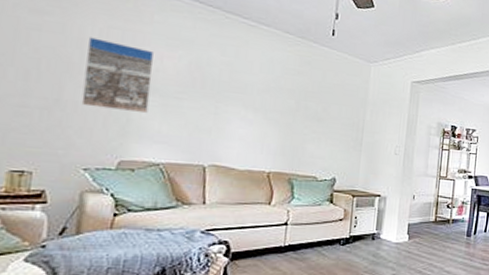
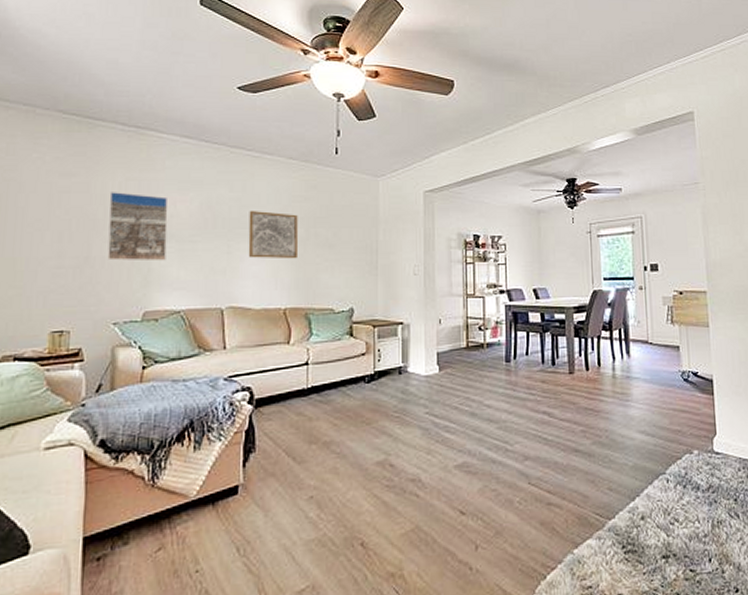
wall art: none [236,77,290,128] -> present [248,211,298,259]

